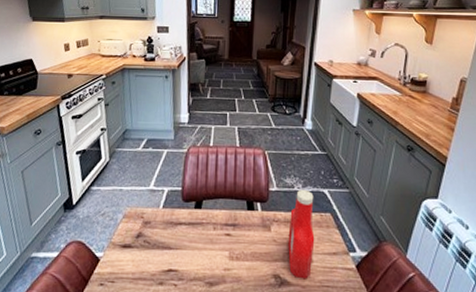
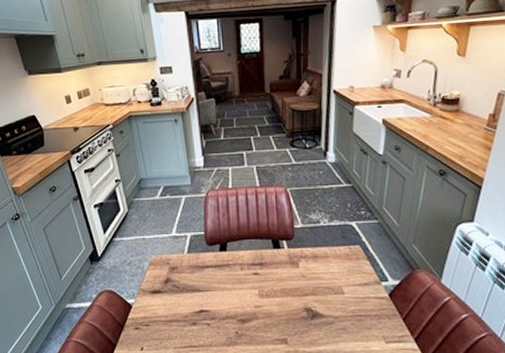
ketchup bottle: present [288,189,315,280] -> none [317,223,345,311]

